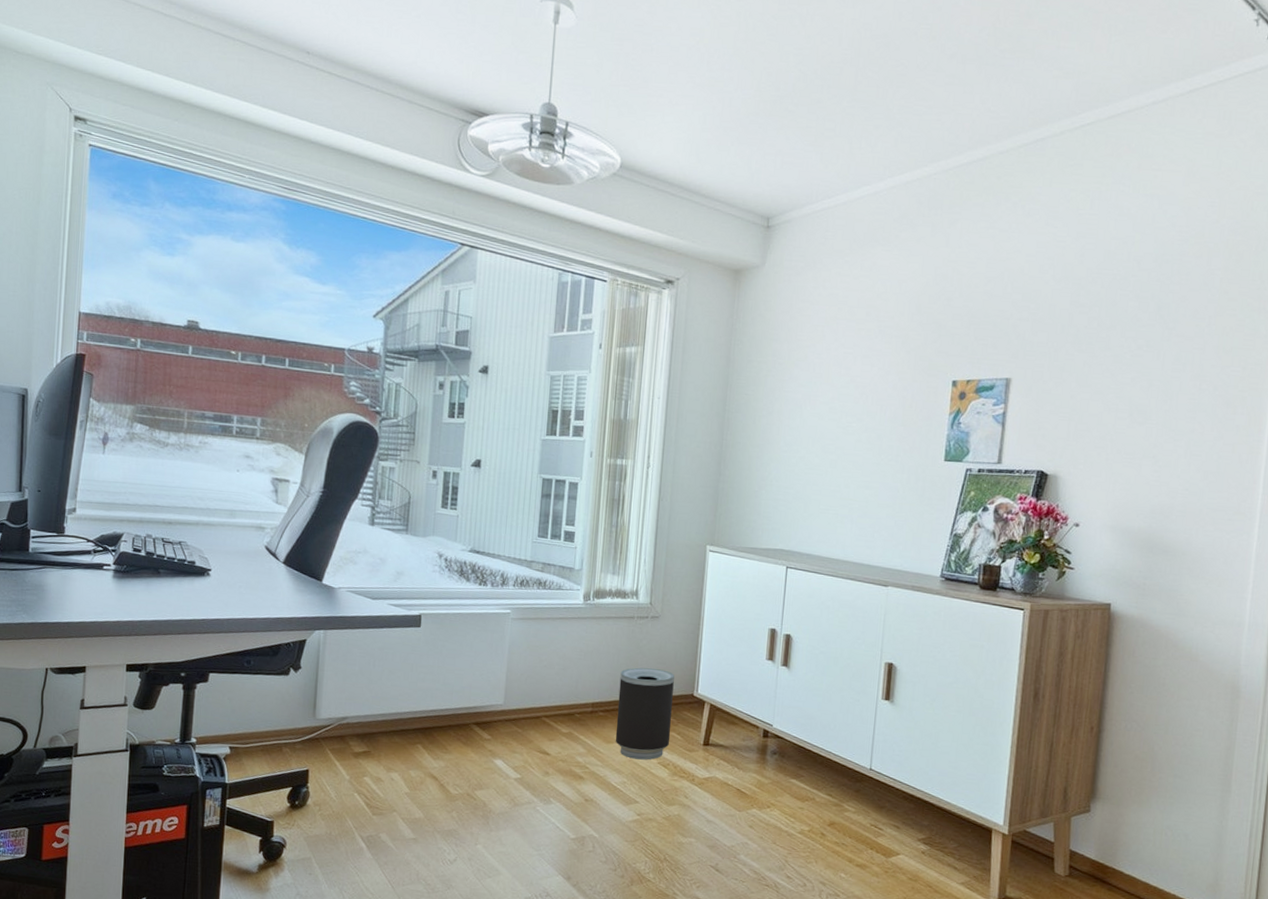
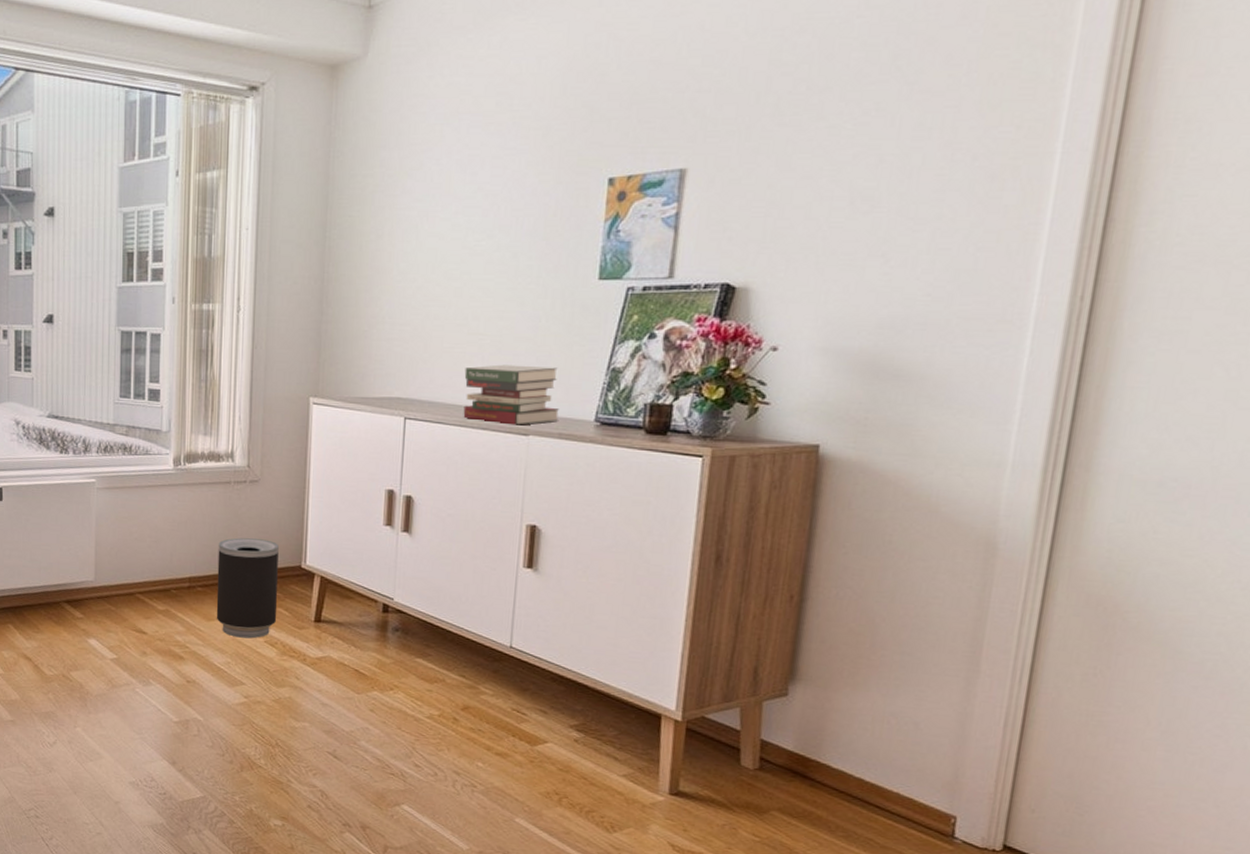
books: none [835,525,913,578] -> present [463,364,559,426]

